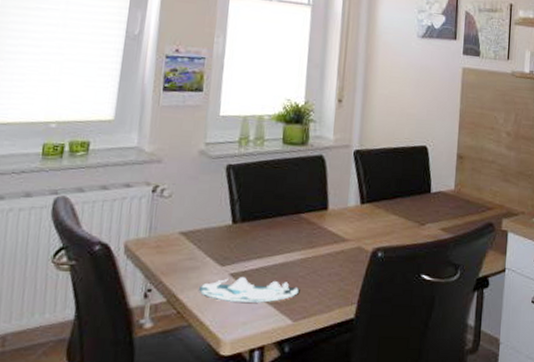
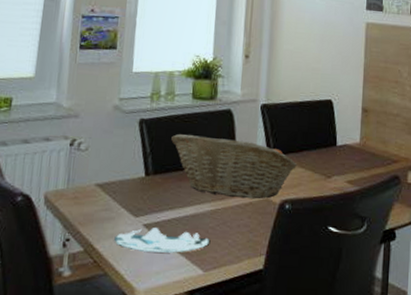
fruit basket: none [260,179,391,247] -> present [171,133,298,199]

